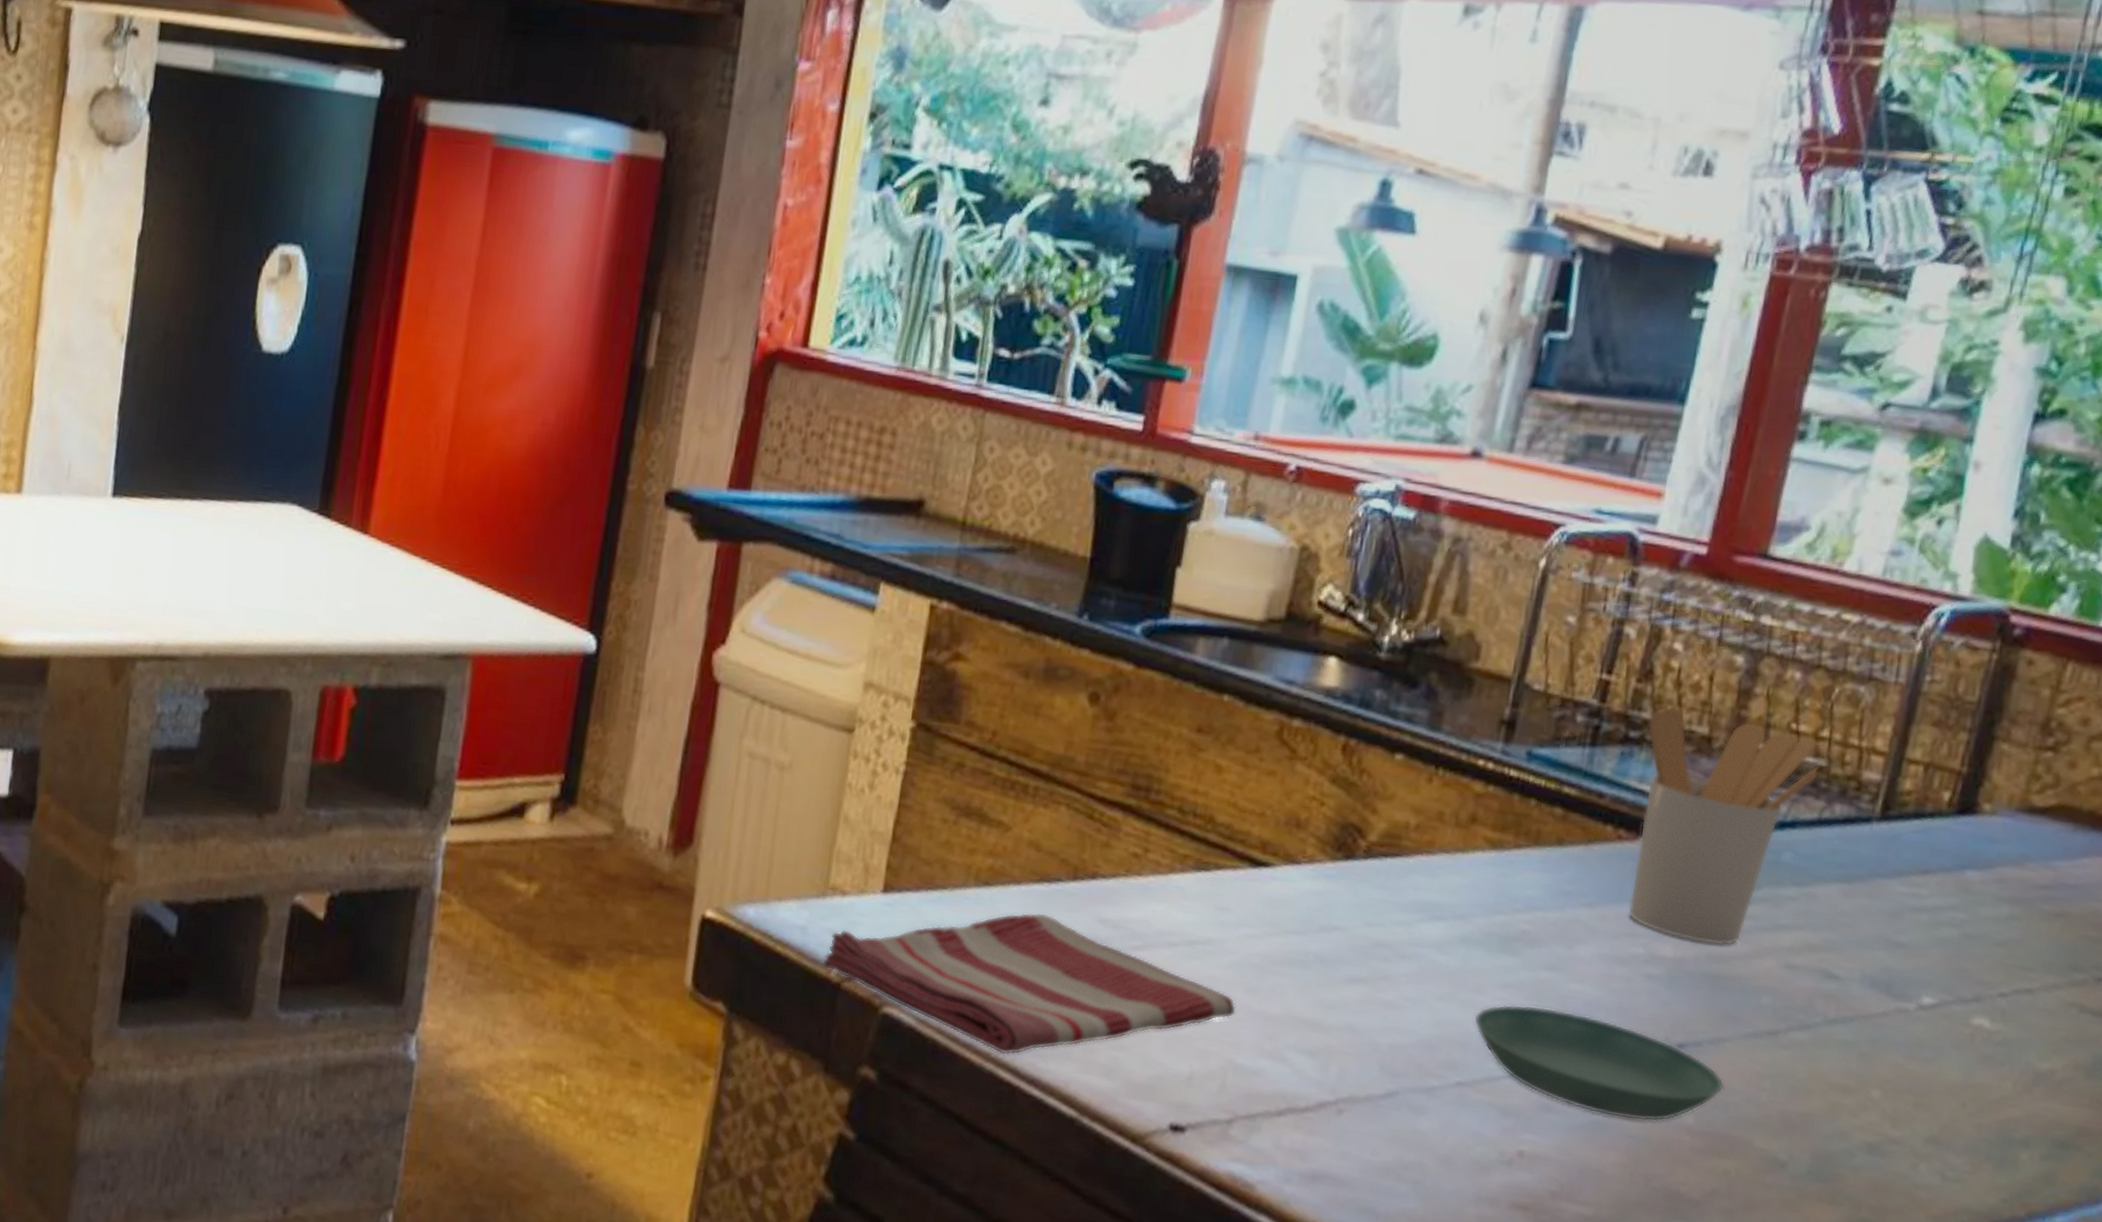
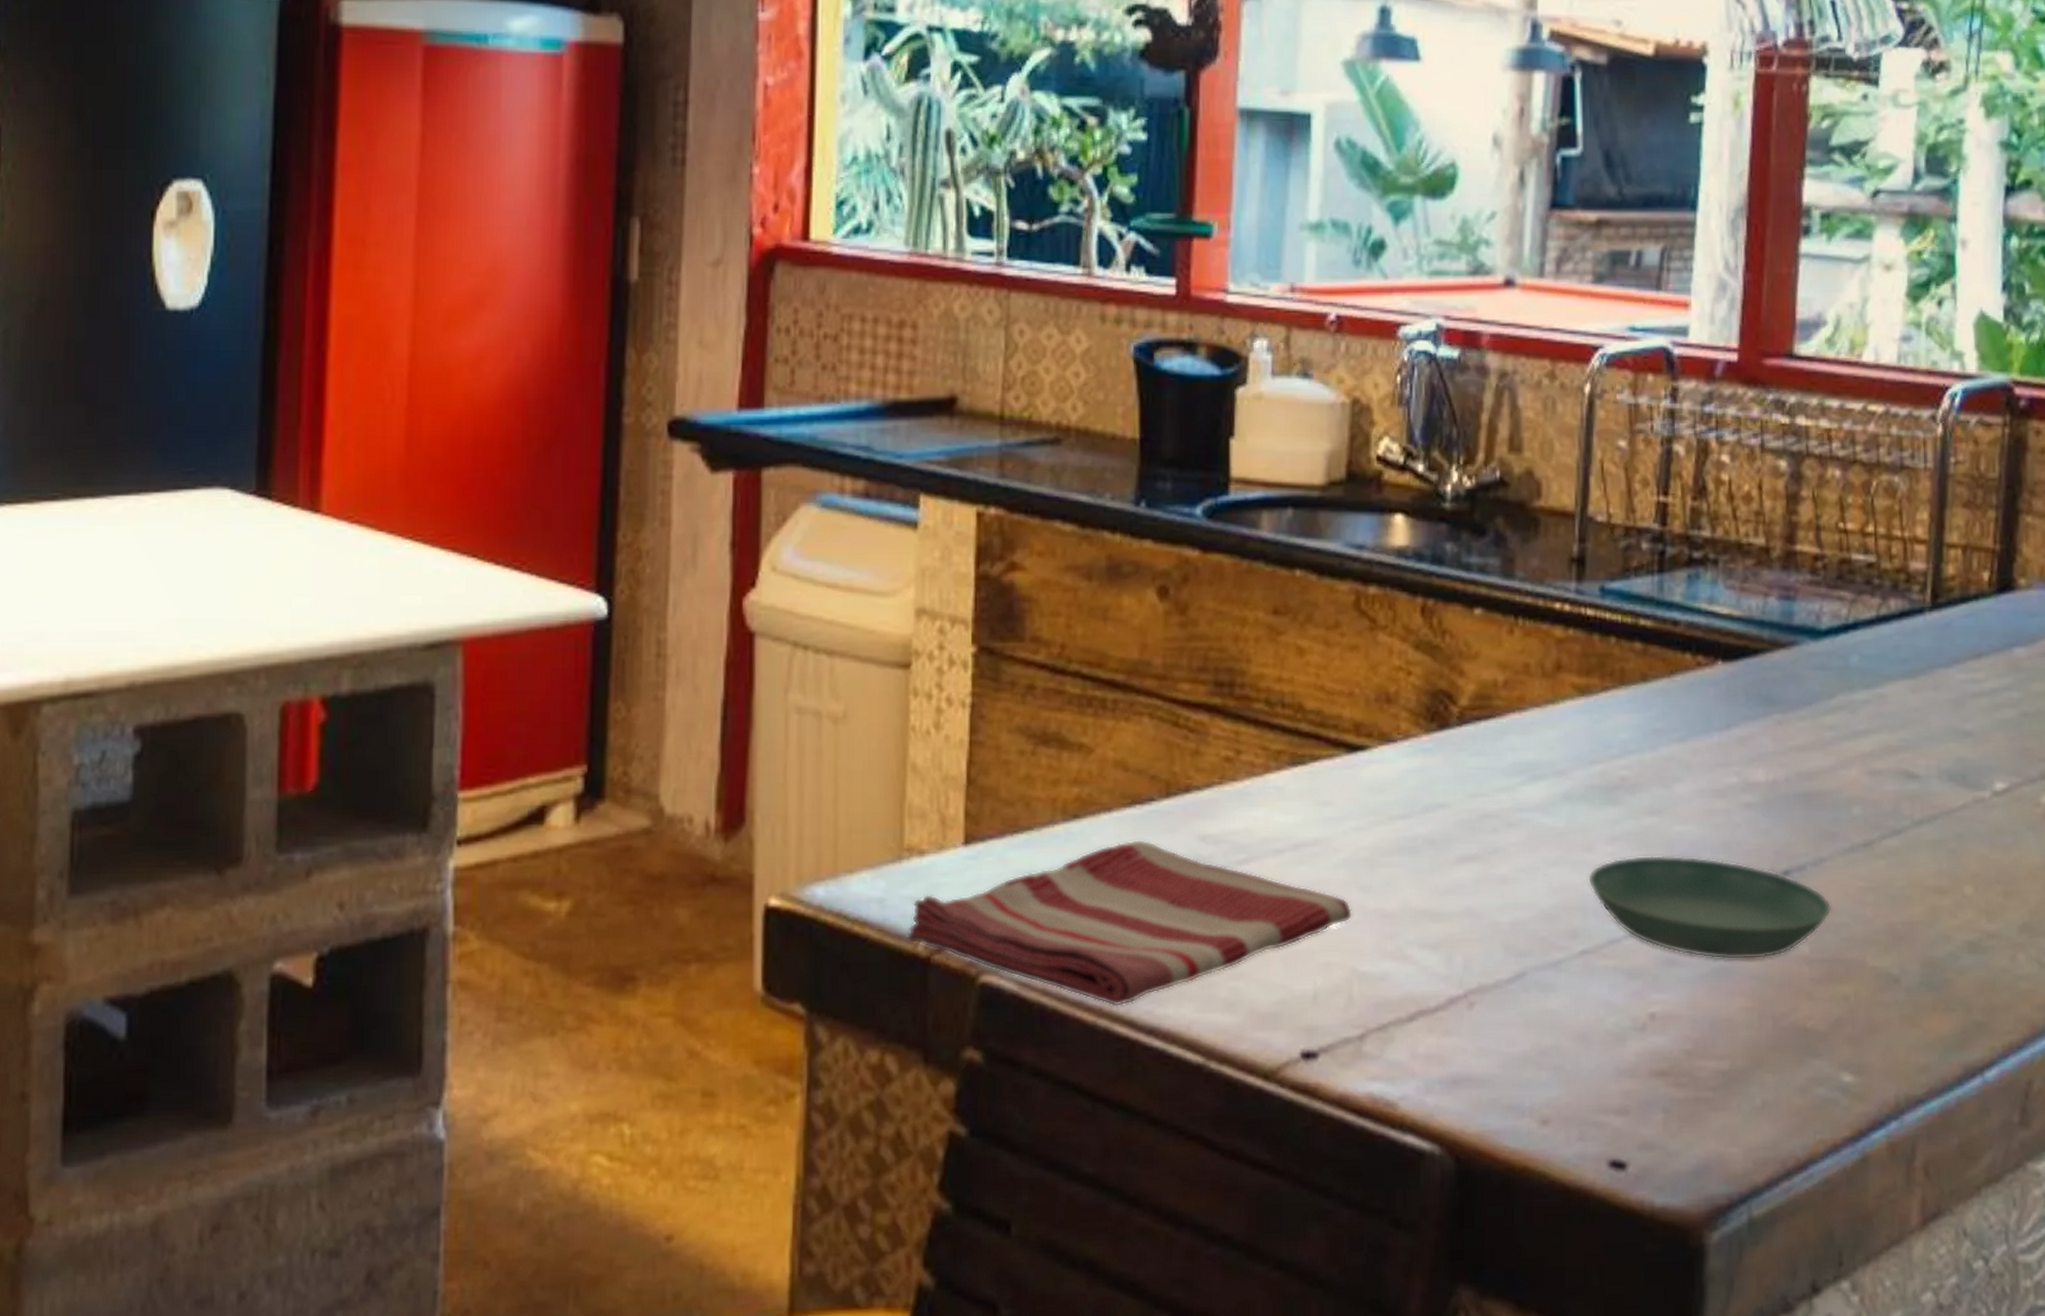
utensil holder: present [1628,706,1820,946] -> none [1708,521,1871,763]

